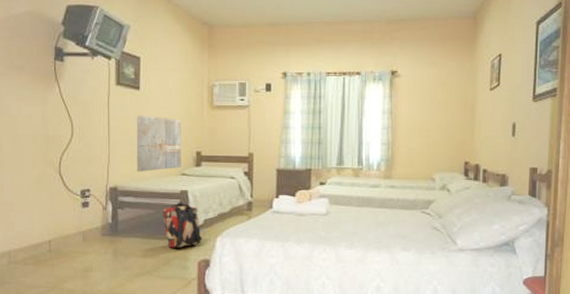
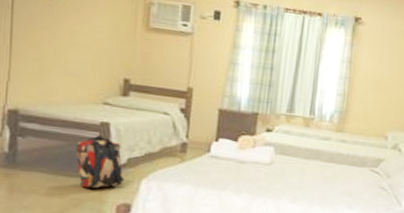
wall art: present [136,115,181,172] -> none [45,25,107,96]

